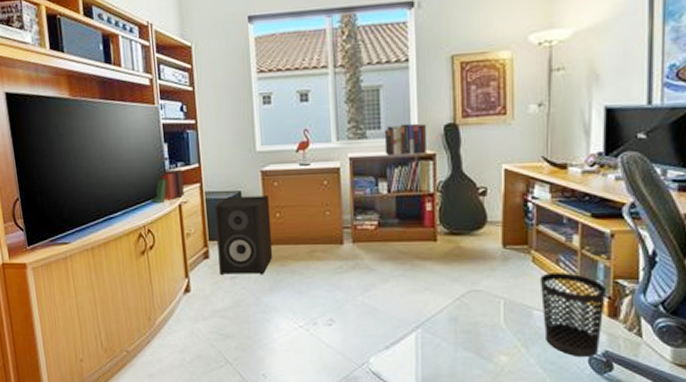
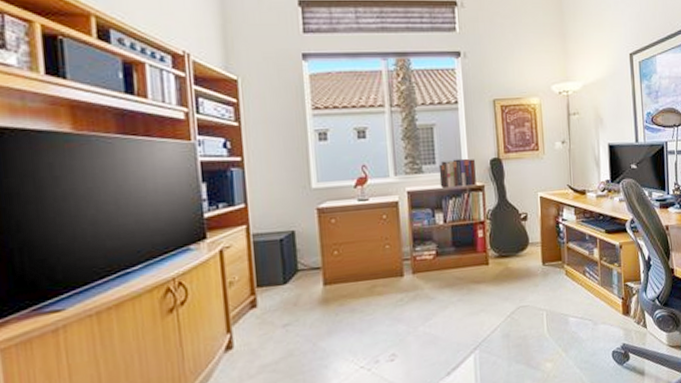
books: present [150,169,184,203] -> none [183,210,227,251]
speaker: present [214,195,273,275] -> none [264,233,331,324]
trash bin: present [539,273,606,358] -> none [572,281,620,353]

